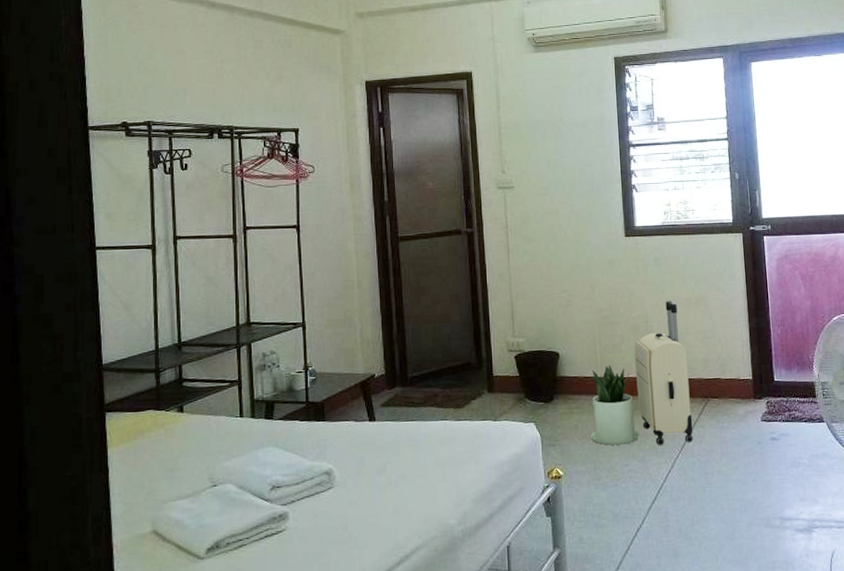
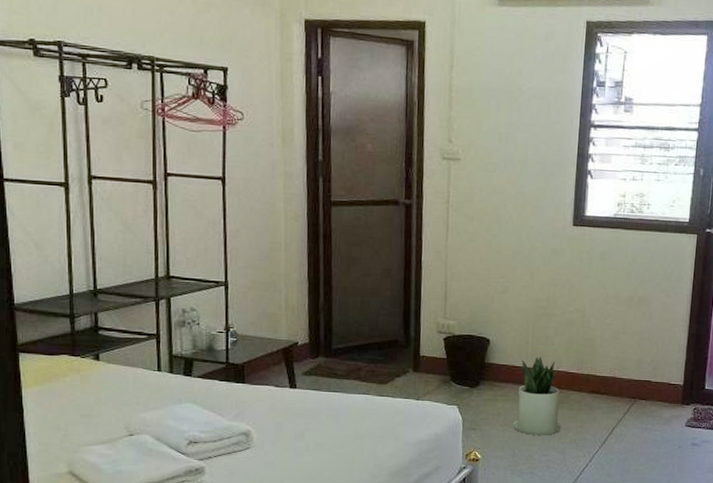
suitcase: present [634,299,694,446] -> none [564,296,621,440]

